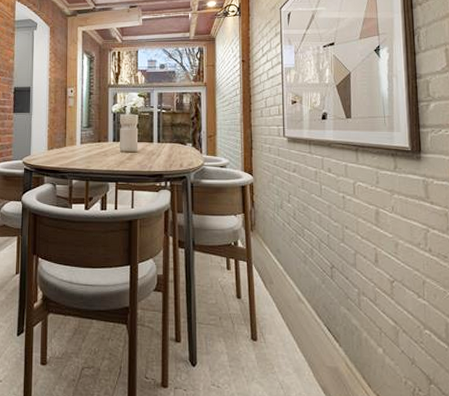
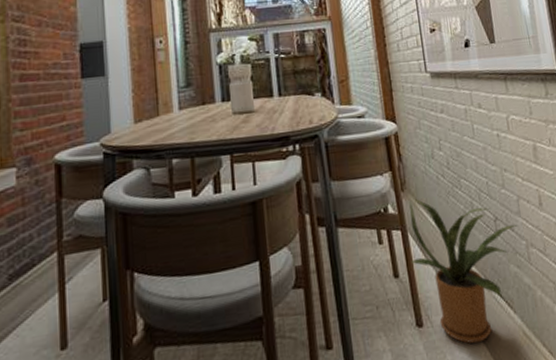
house plant: none [253,238,352,364] -> present [409,198,518,344]

